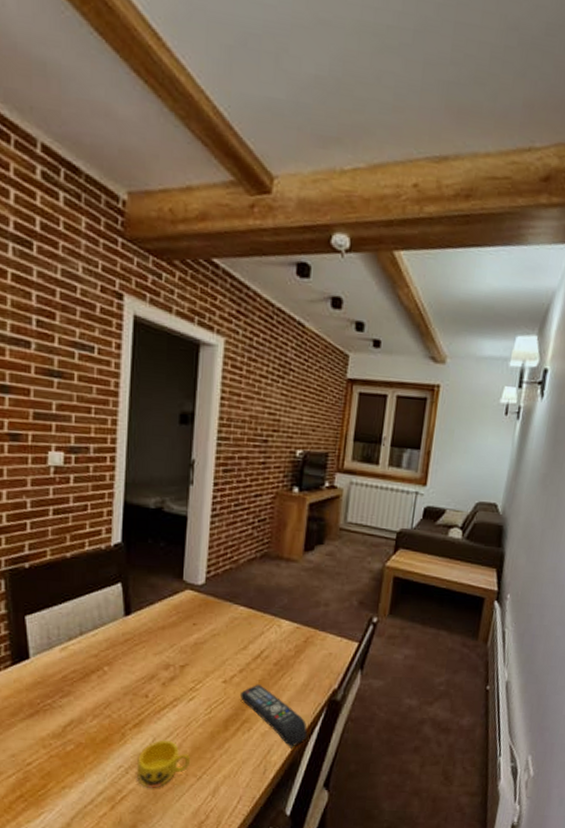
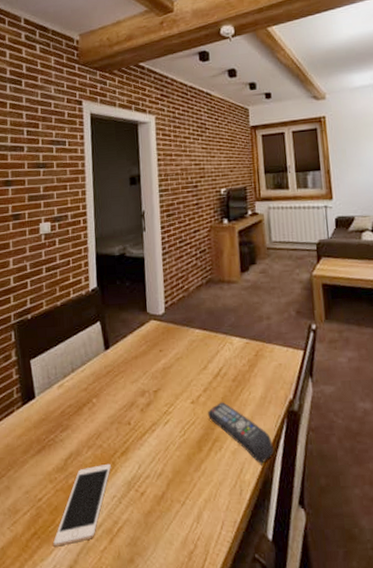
cell phone: none [43,734,120,810] -> present [53,463,111,547]
cup: present [136,740,190,788] -> none [127,465,173,517]

